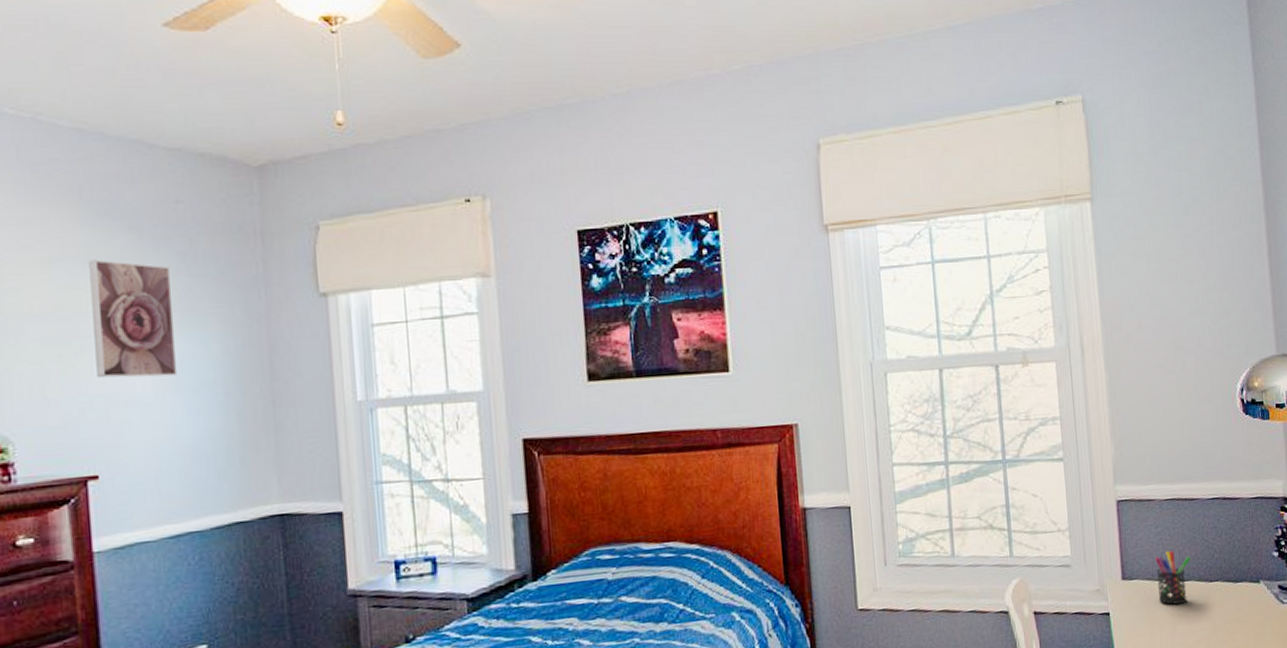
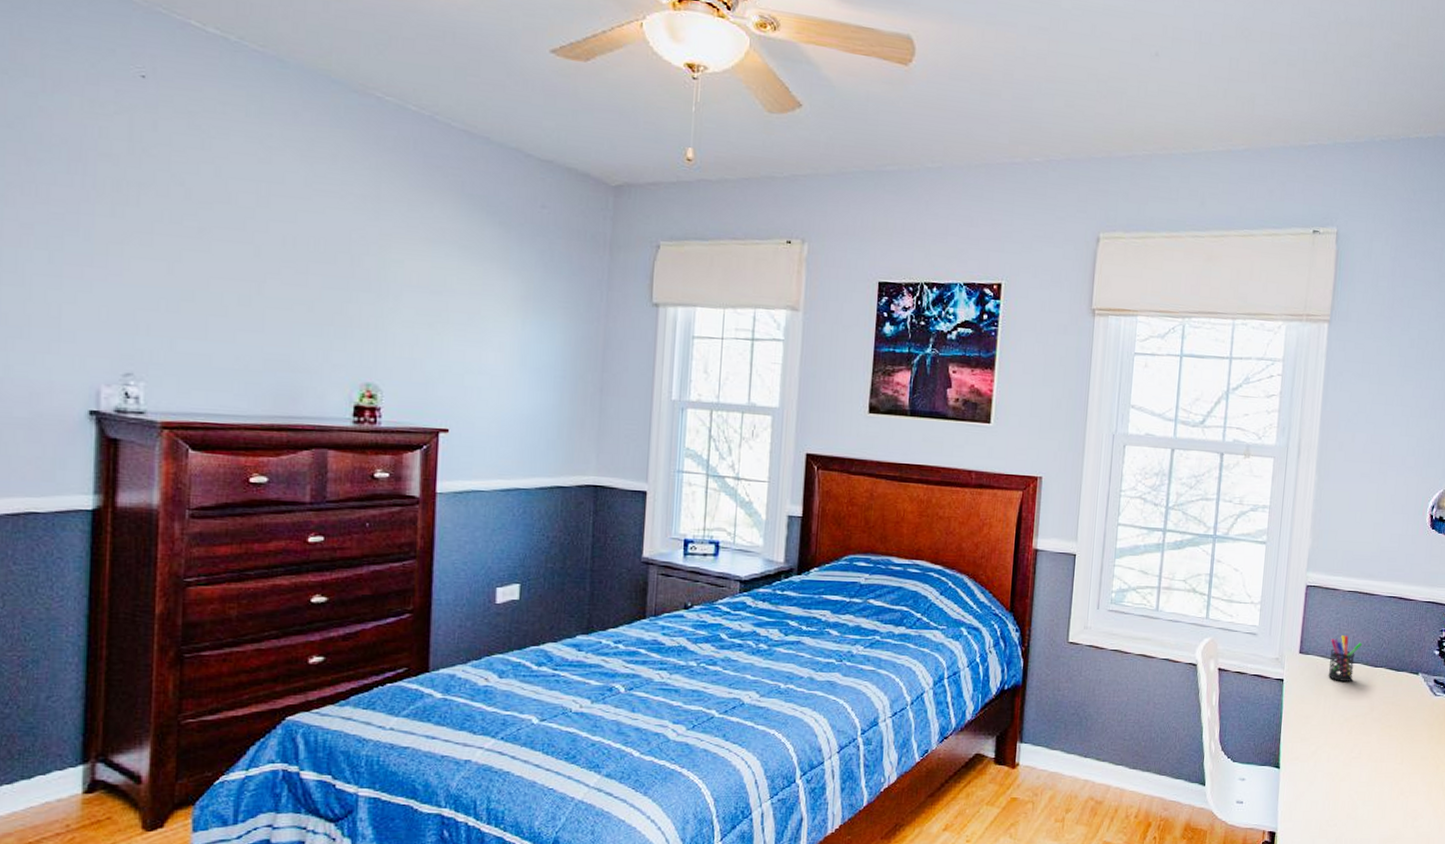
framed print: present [89,259,178,379] -> none [458,246,530,355]

